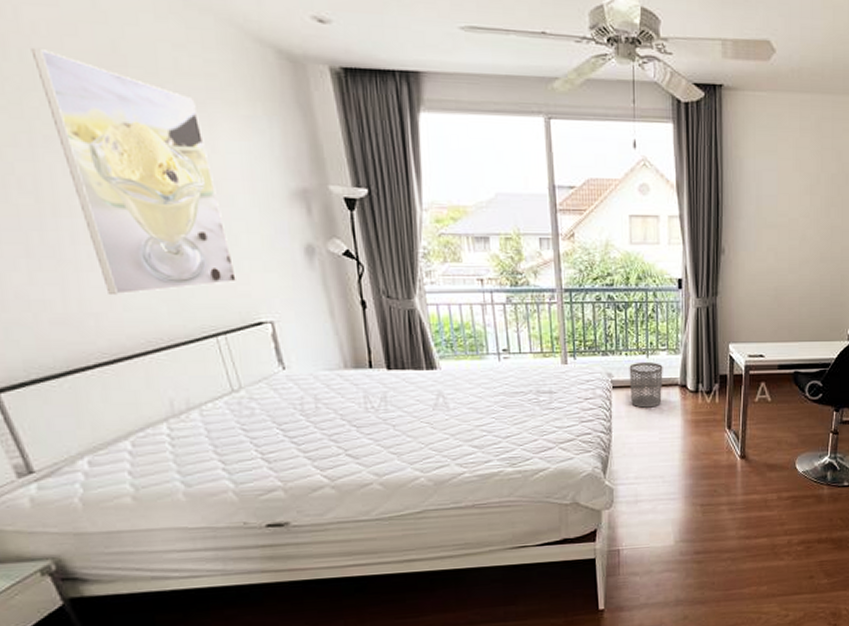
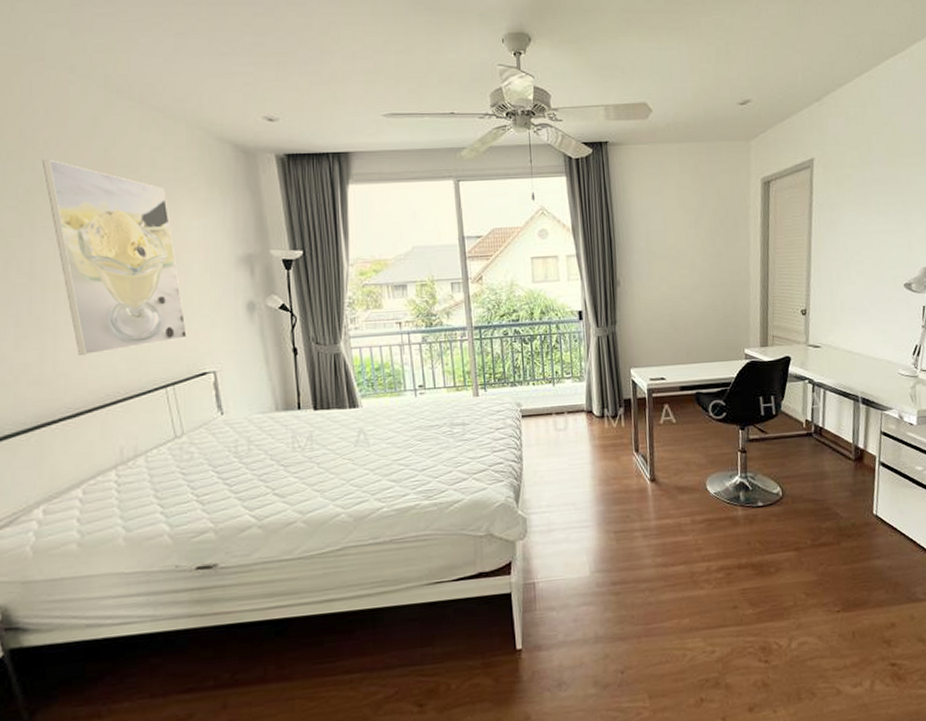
waste bin: present [629,361,663,408] -> none [537,390,570,435]

